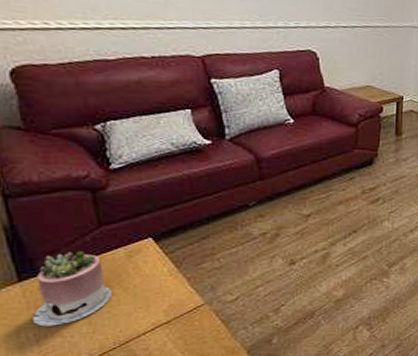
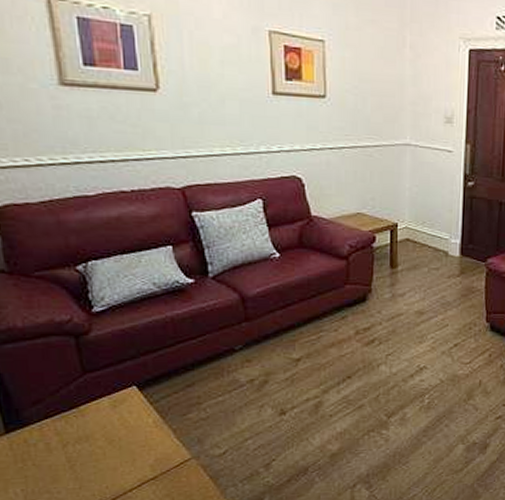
succulent planter: present [33,250,112,327] -> none [20,400,97,482]

